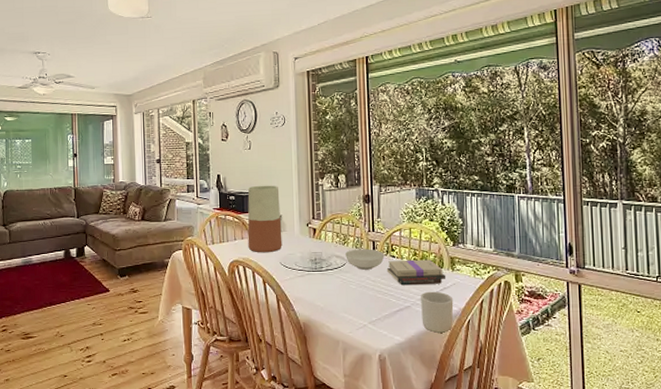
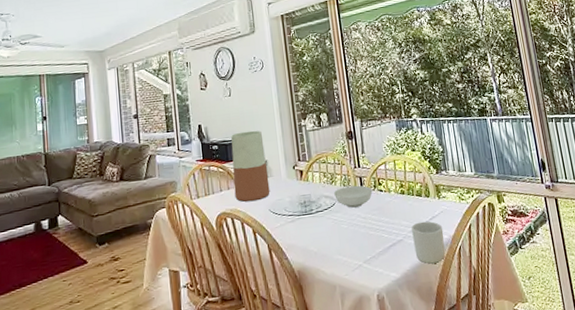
books: present [386,259,447,286] -> none [375,189,434,220]

